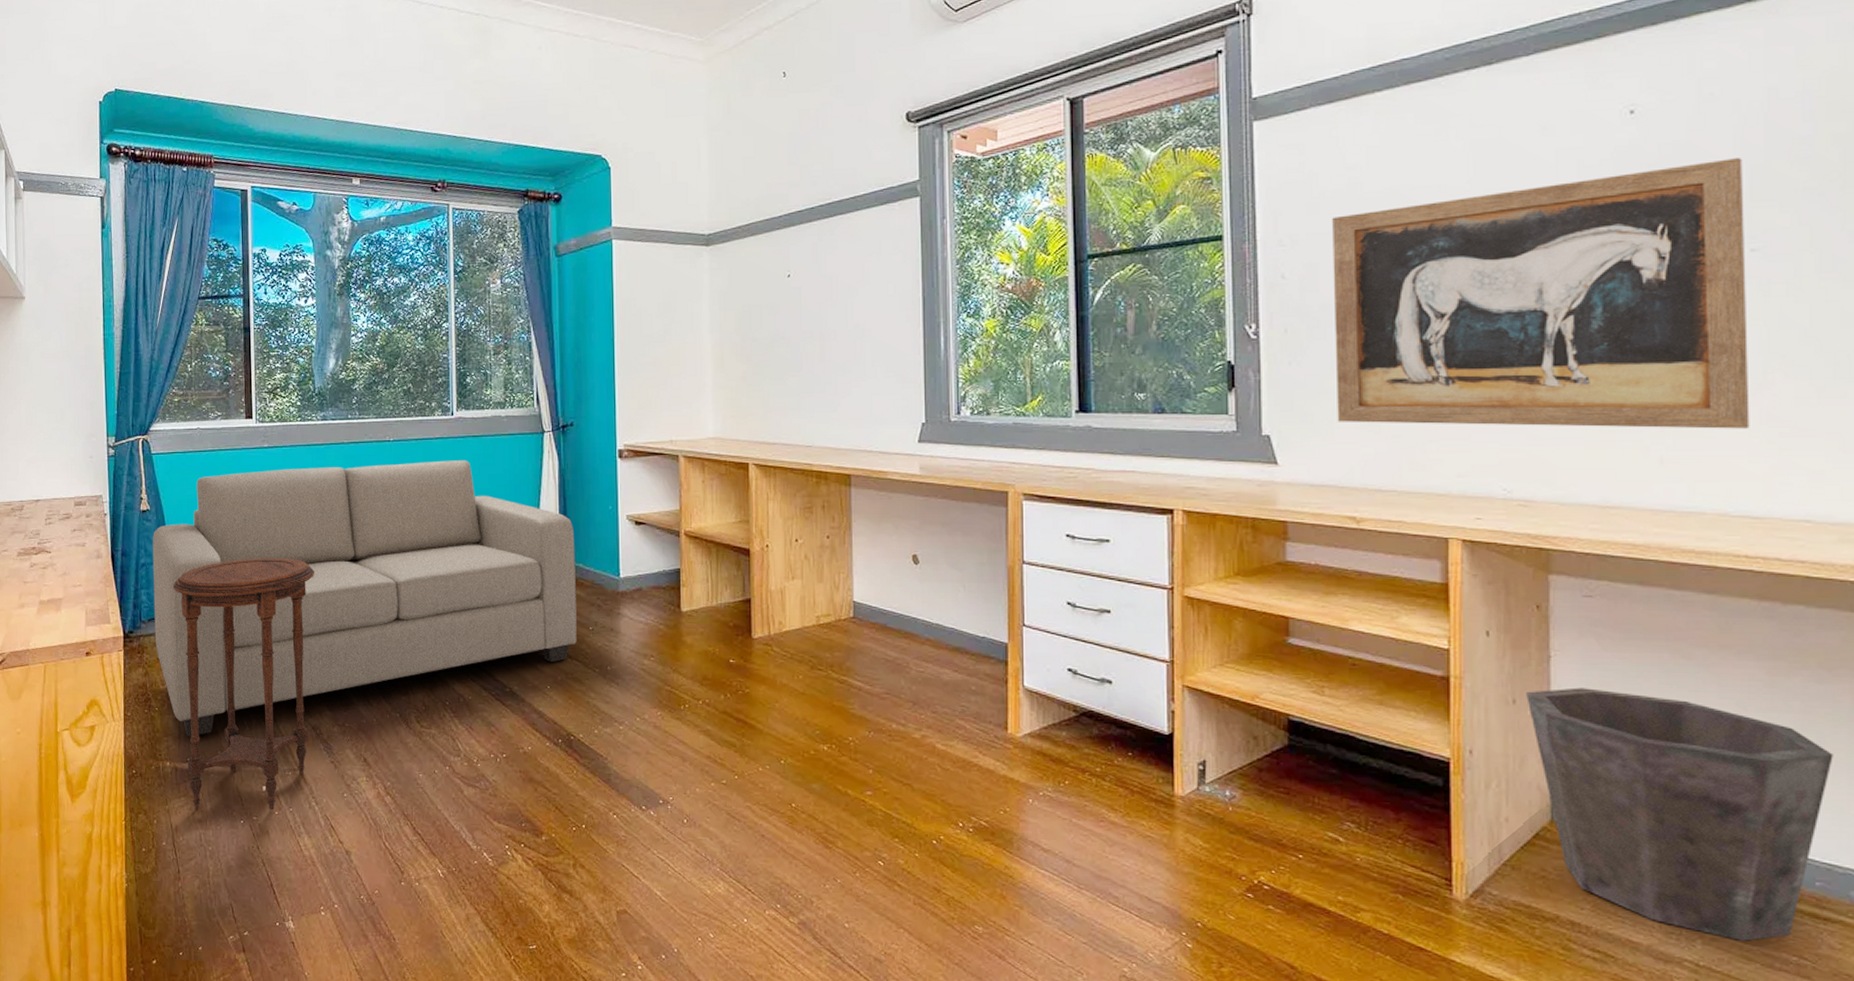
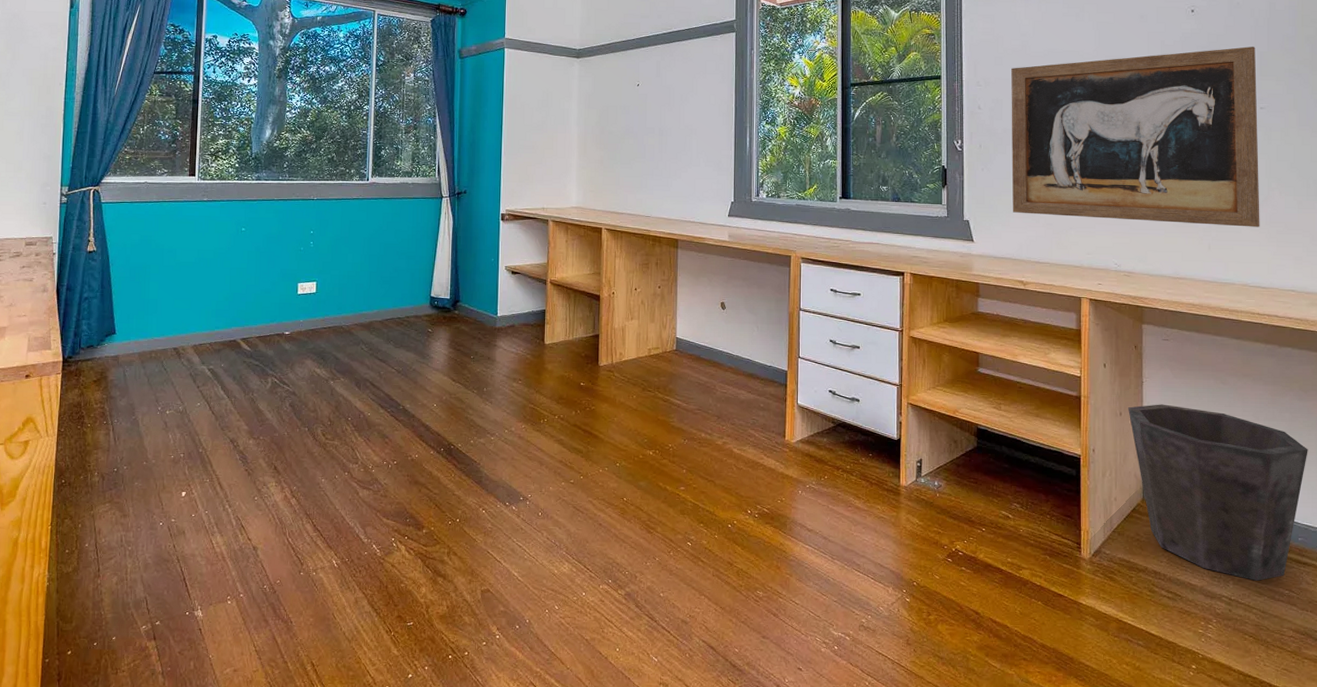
sofa: present [152,460,577,737] -> none [92,217,463,450]
side table: present [172,557,315,811] -> none [112,294,242,514]

